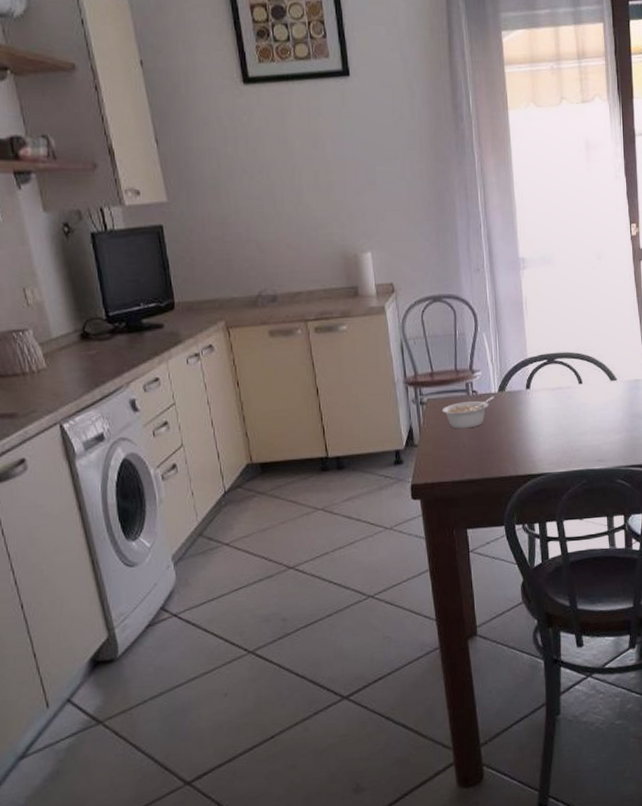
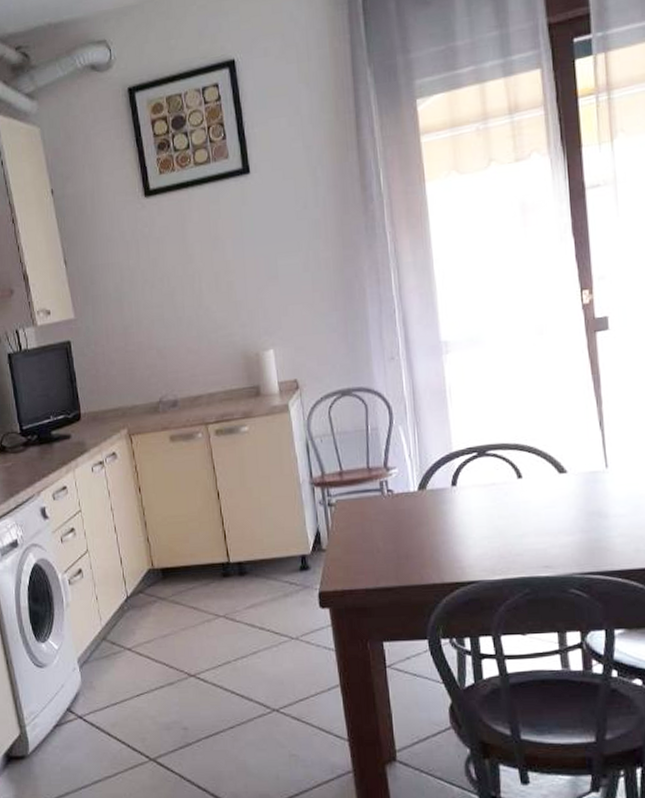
legume: present [441,396,495,429] -> none [352,495,414,532]

